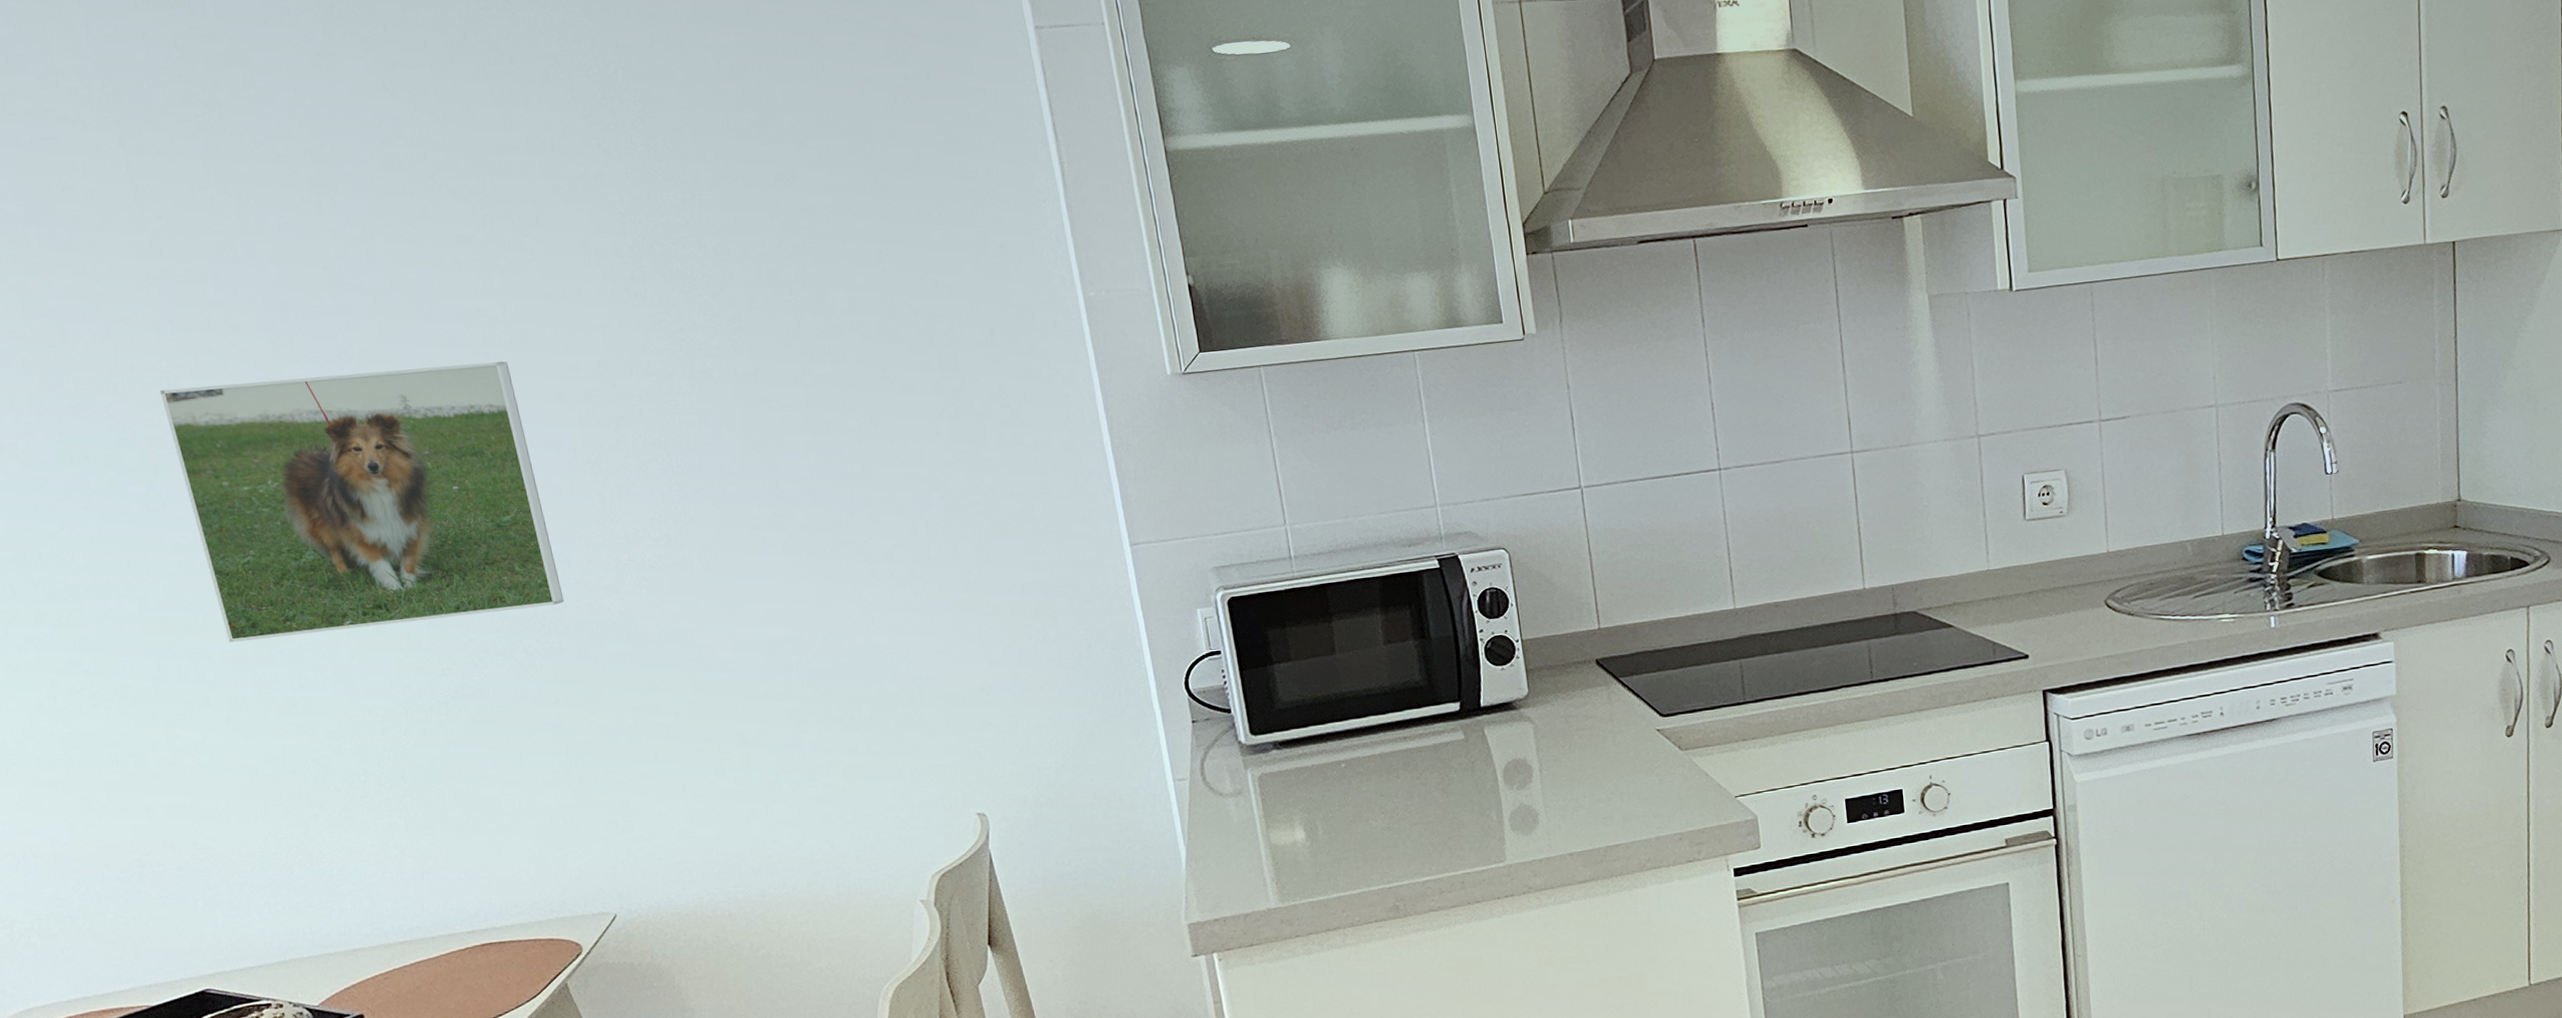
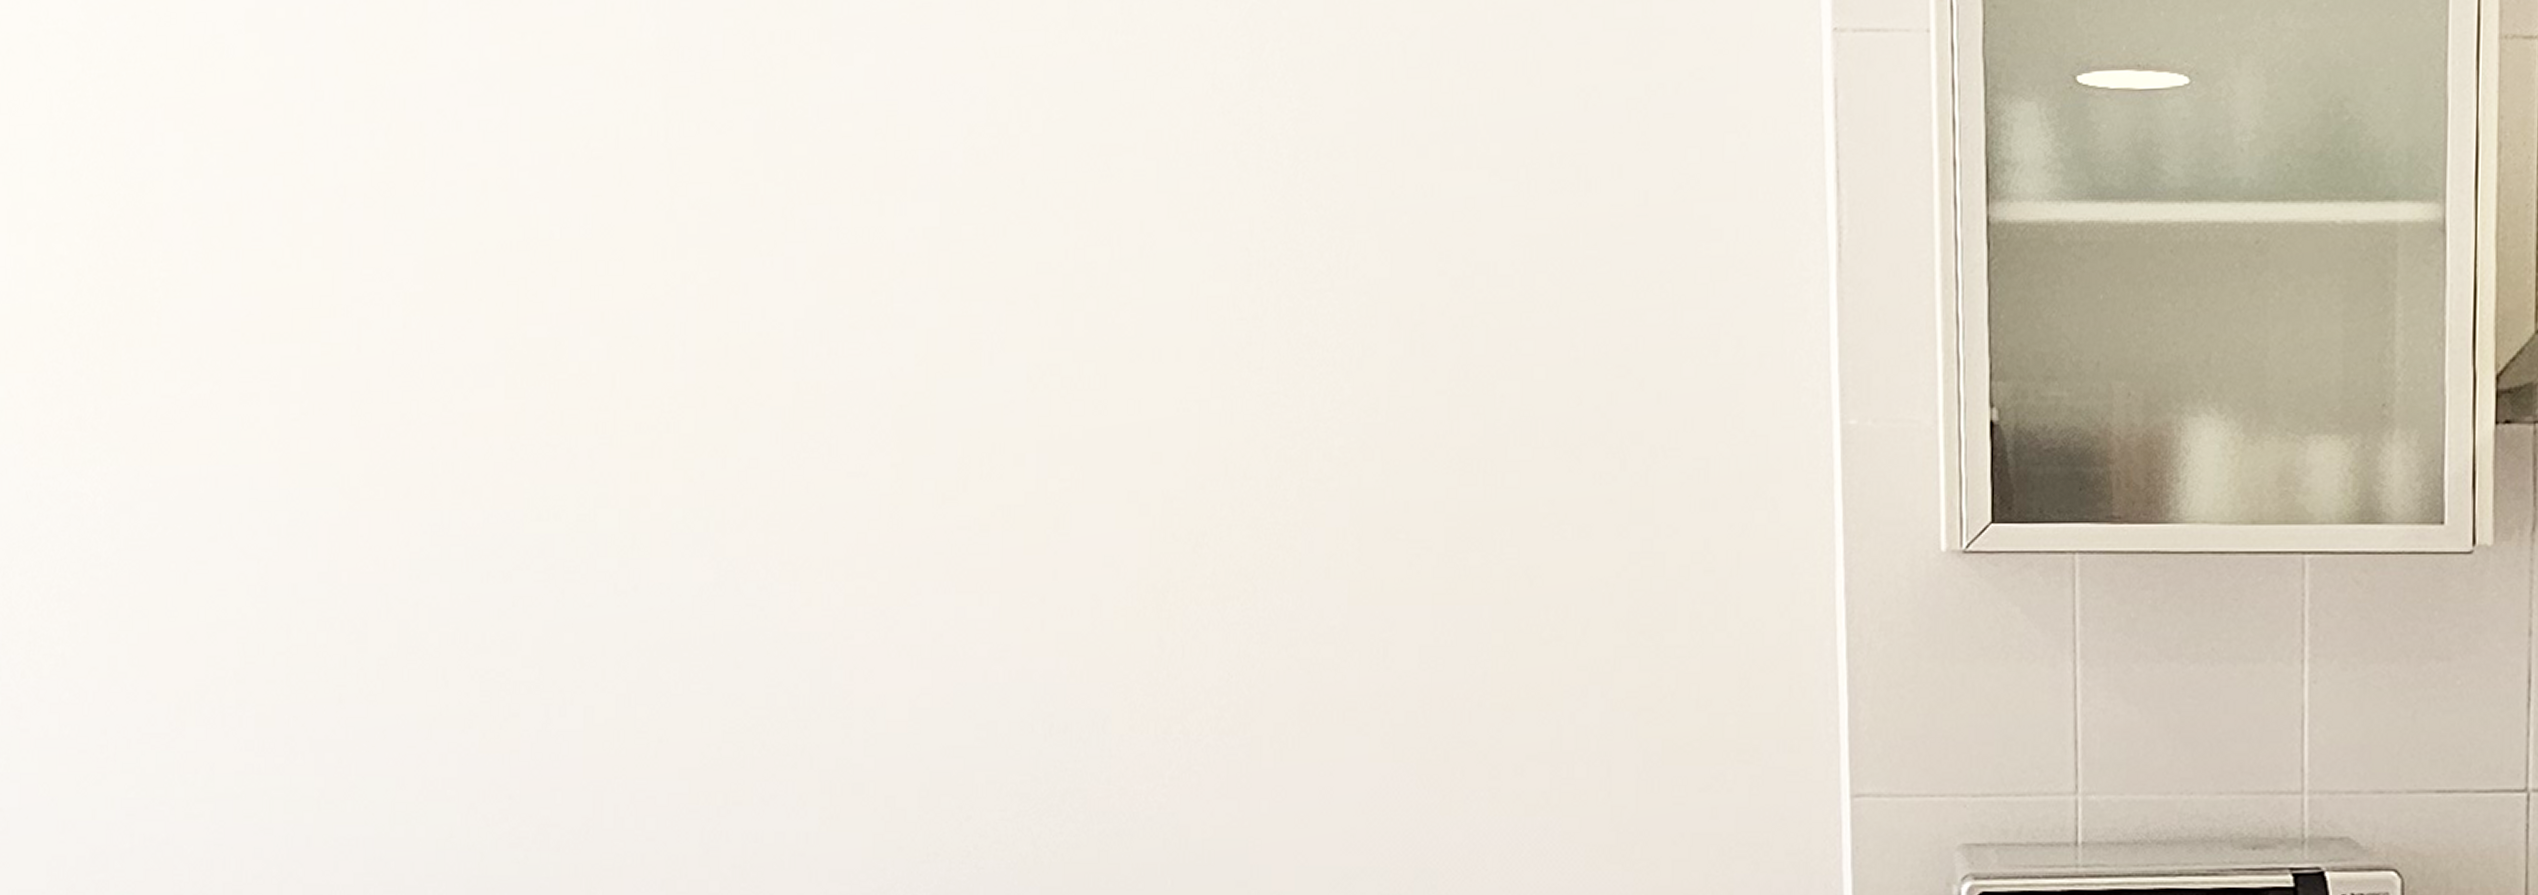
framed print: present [159,361,564,643] -> none [654,435,1092,784]

